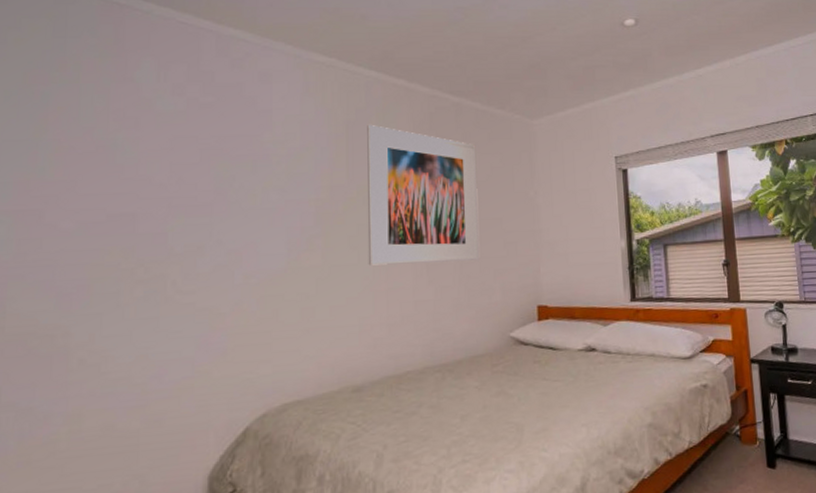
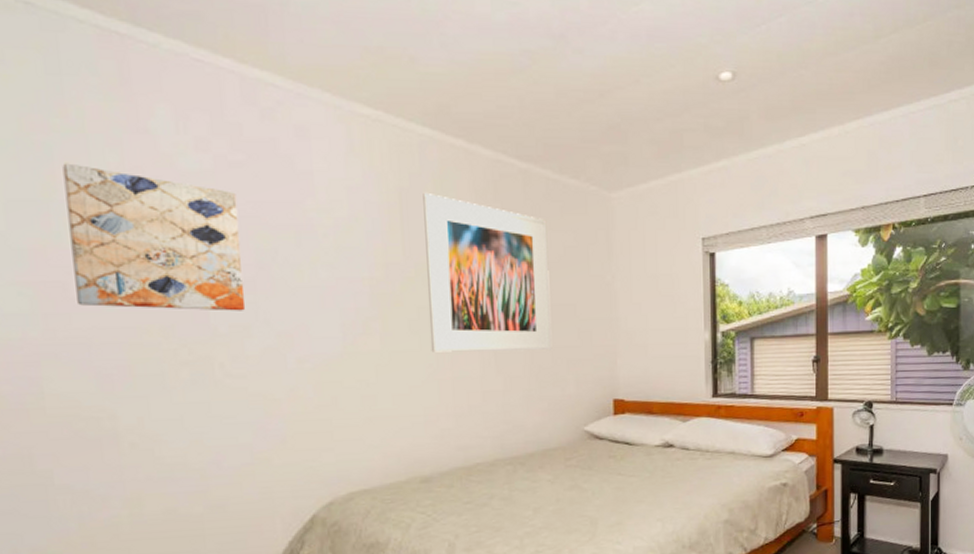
wall art: none [50,108,203,233] -> present [62,163,246,311]

